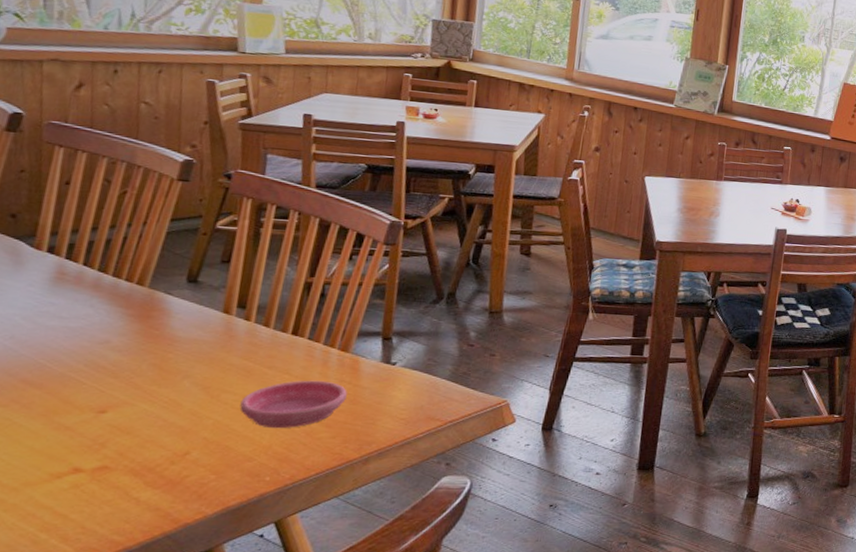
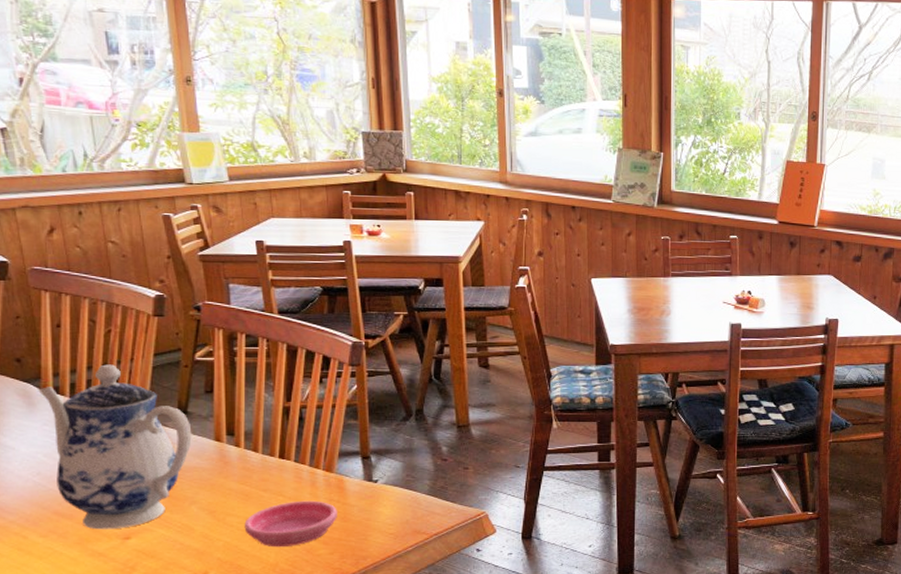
teapot: none [30,226,199,402] -> present [38,364,192,530]

